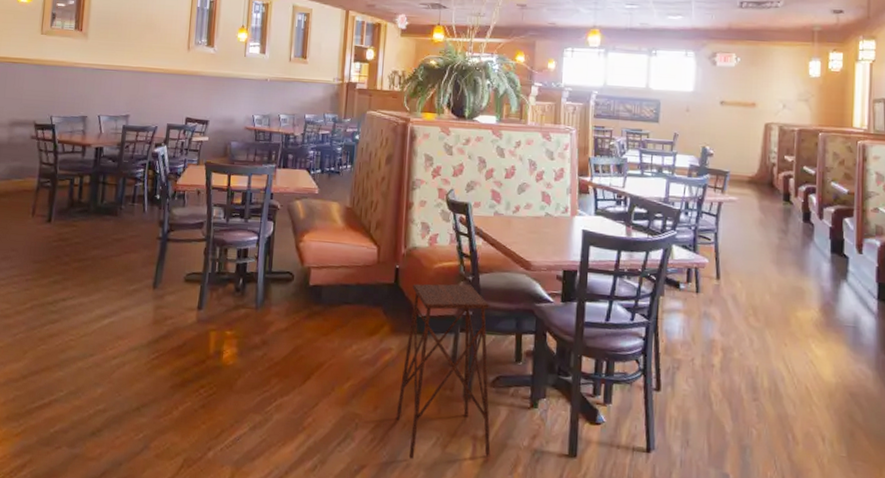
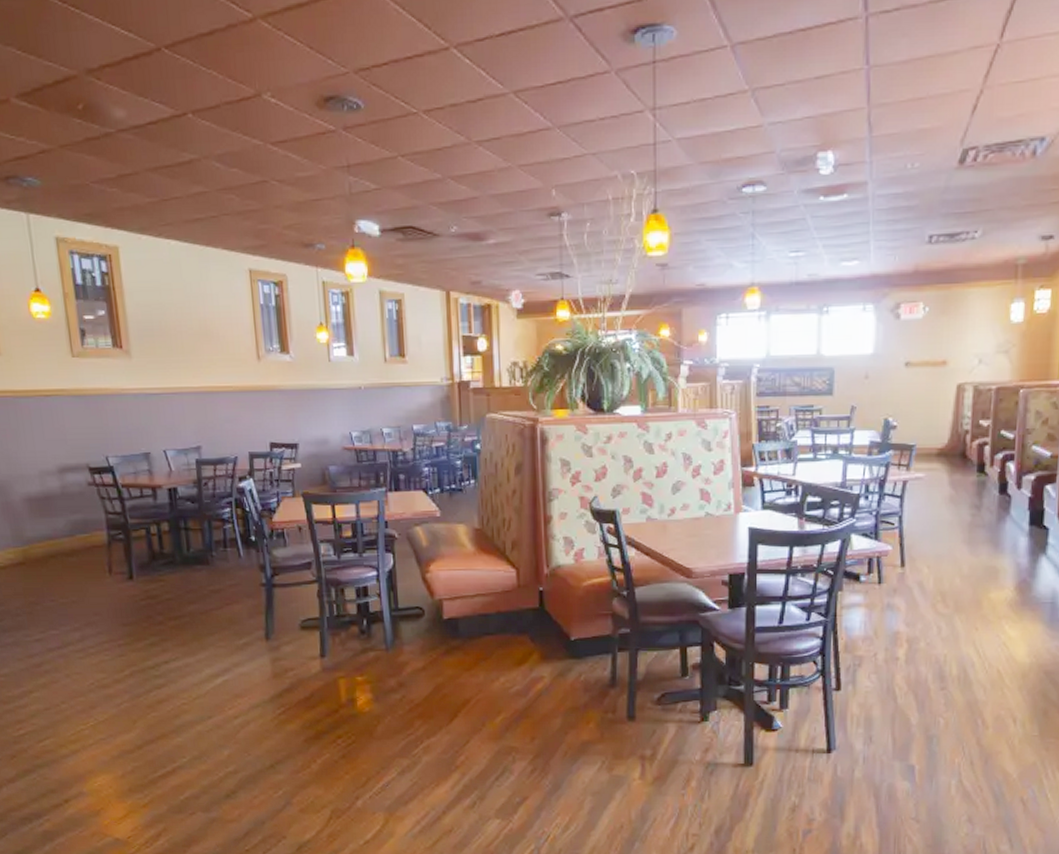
side table: present [396,283,491,460] -> none [555,600,661,786]

